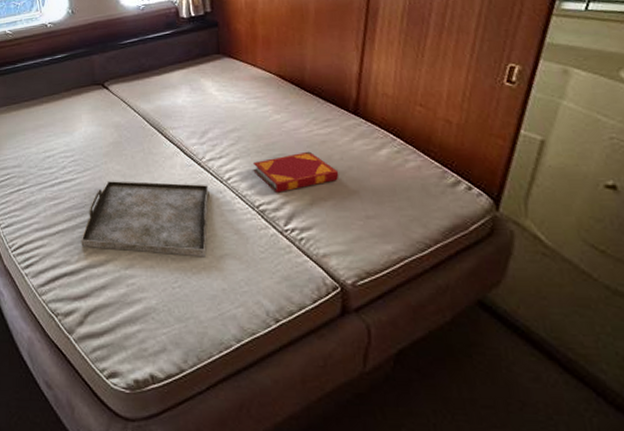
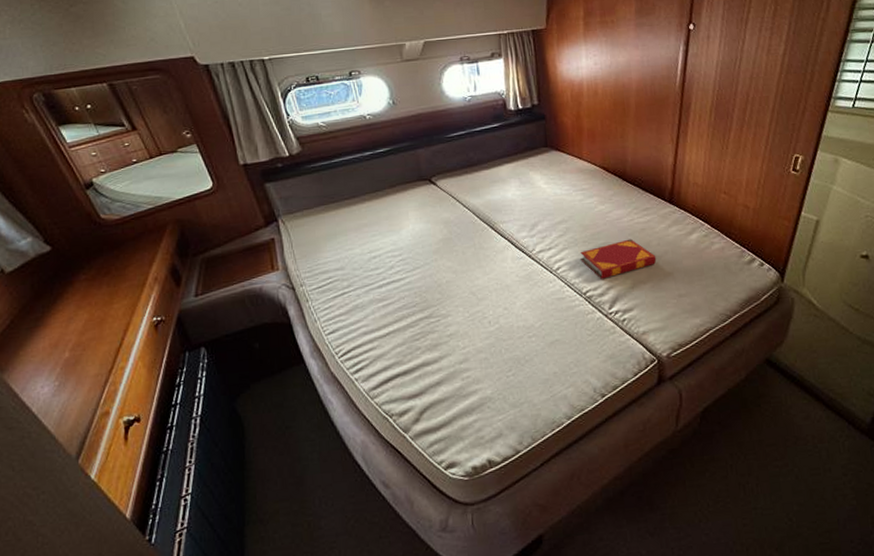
serving tray: present [81,181,209,257] -> none [413,275,540,346]

